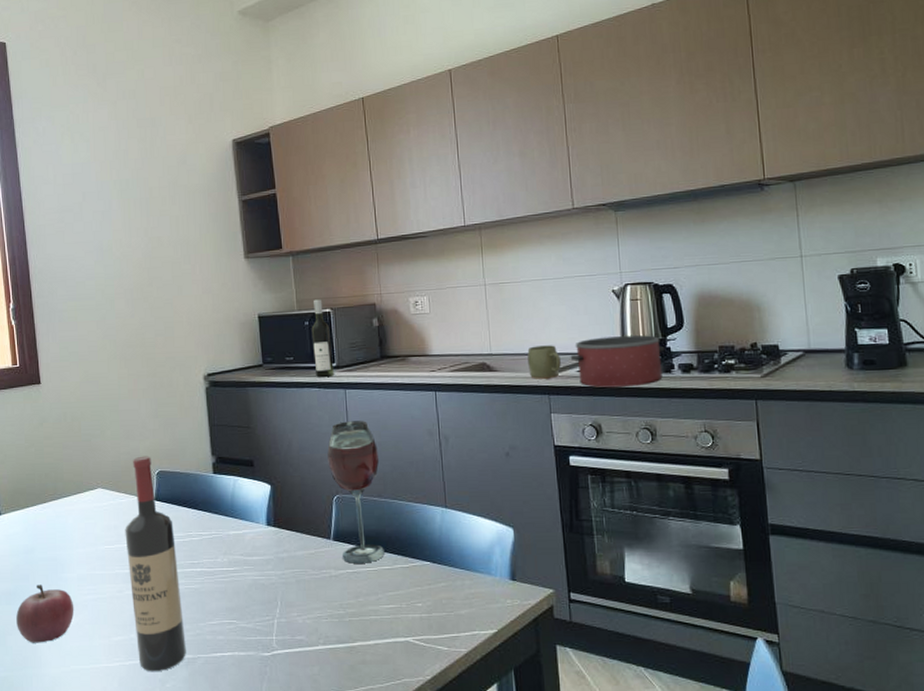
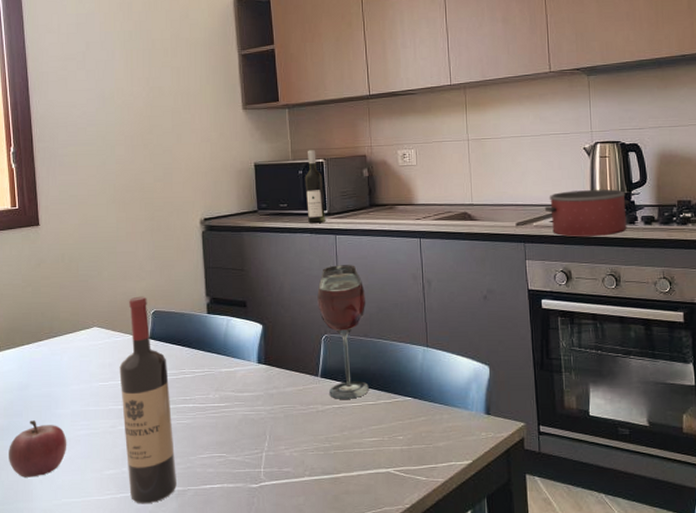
mug: present [527,345,561,379] -> none [506,197,536,228]

